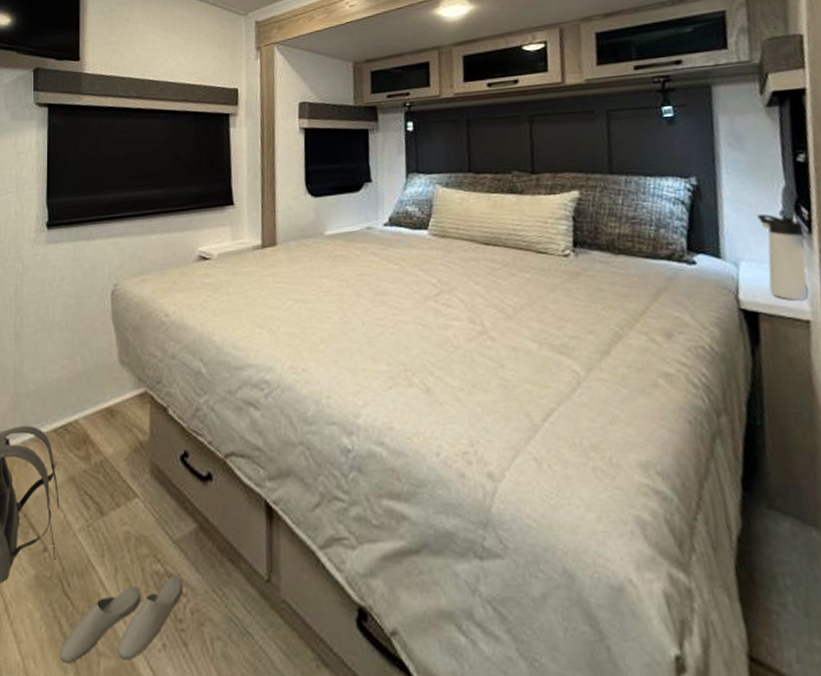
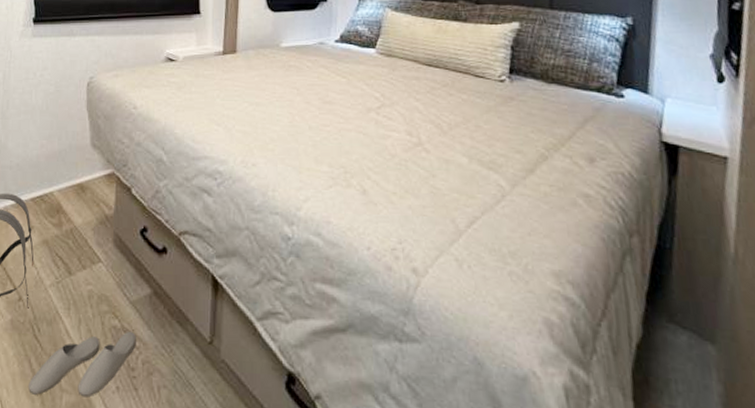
thermos bottle: present [757,213,808,302] -> none [687,55,731,139]

